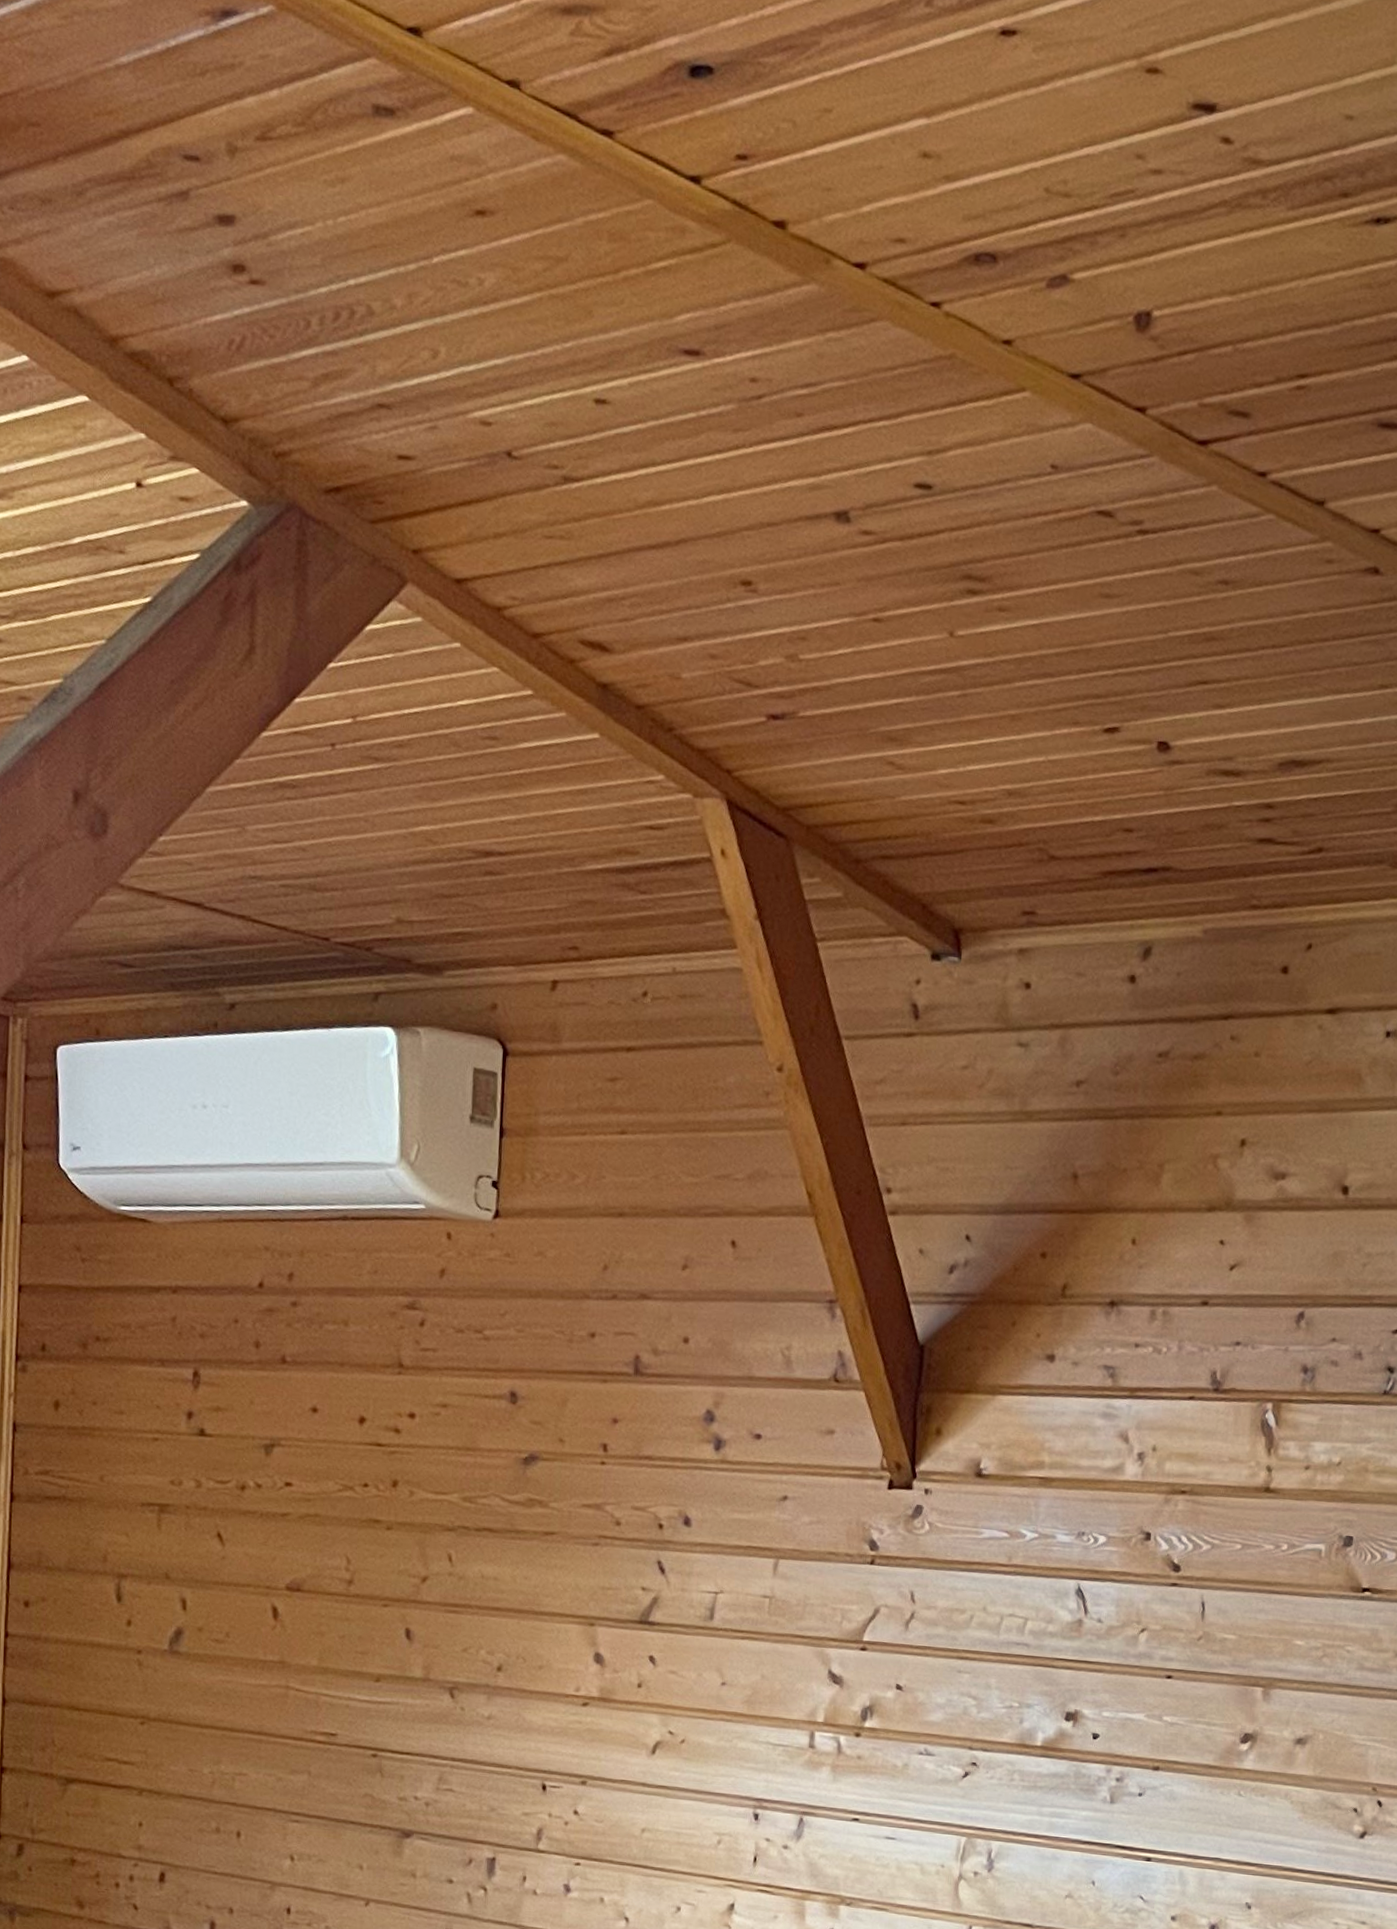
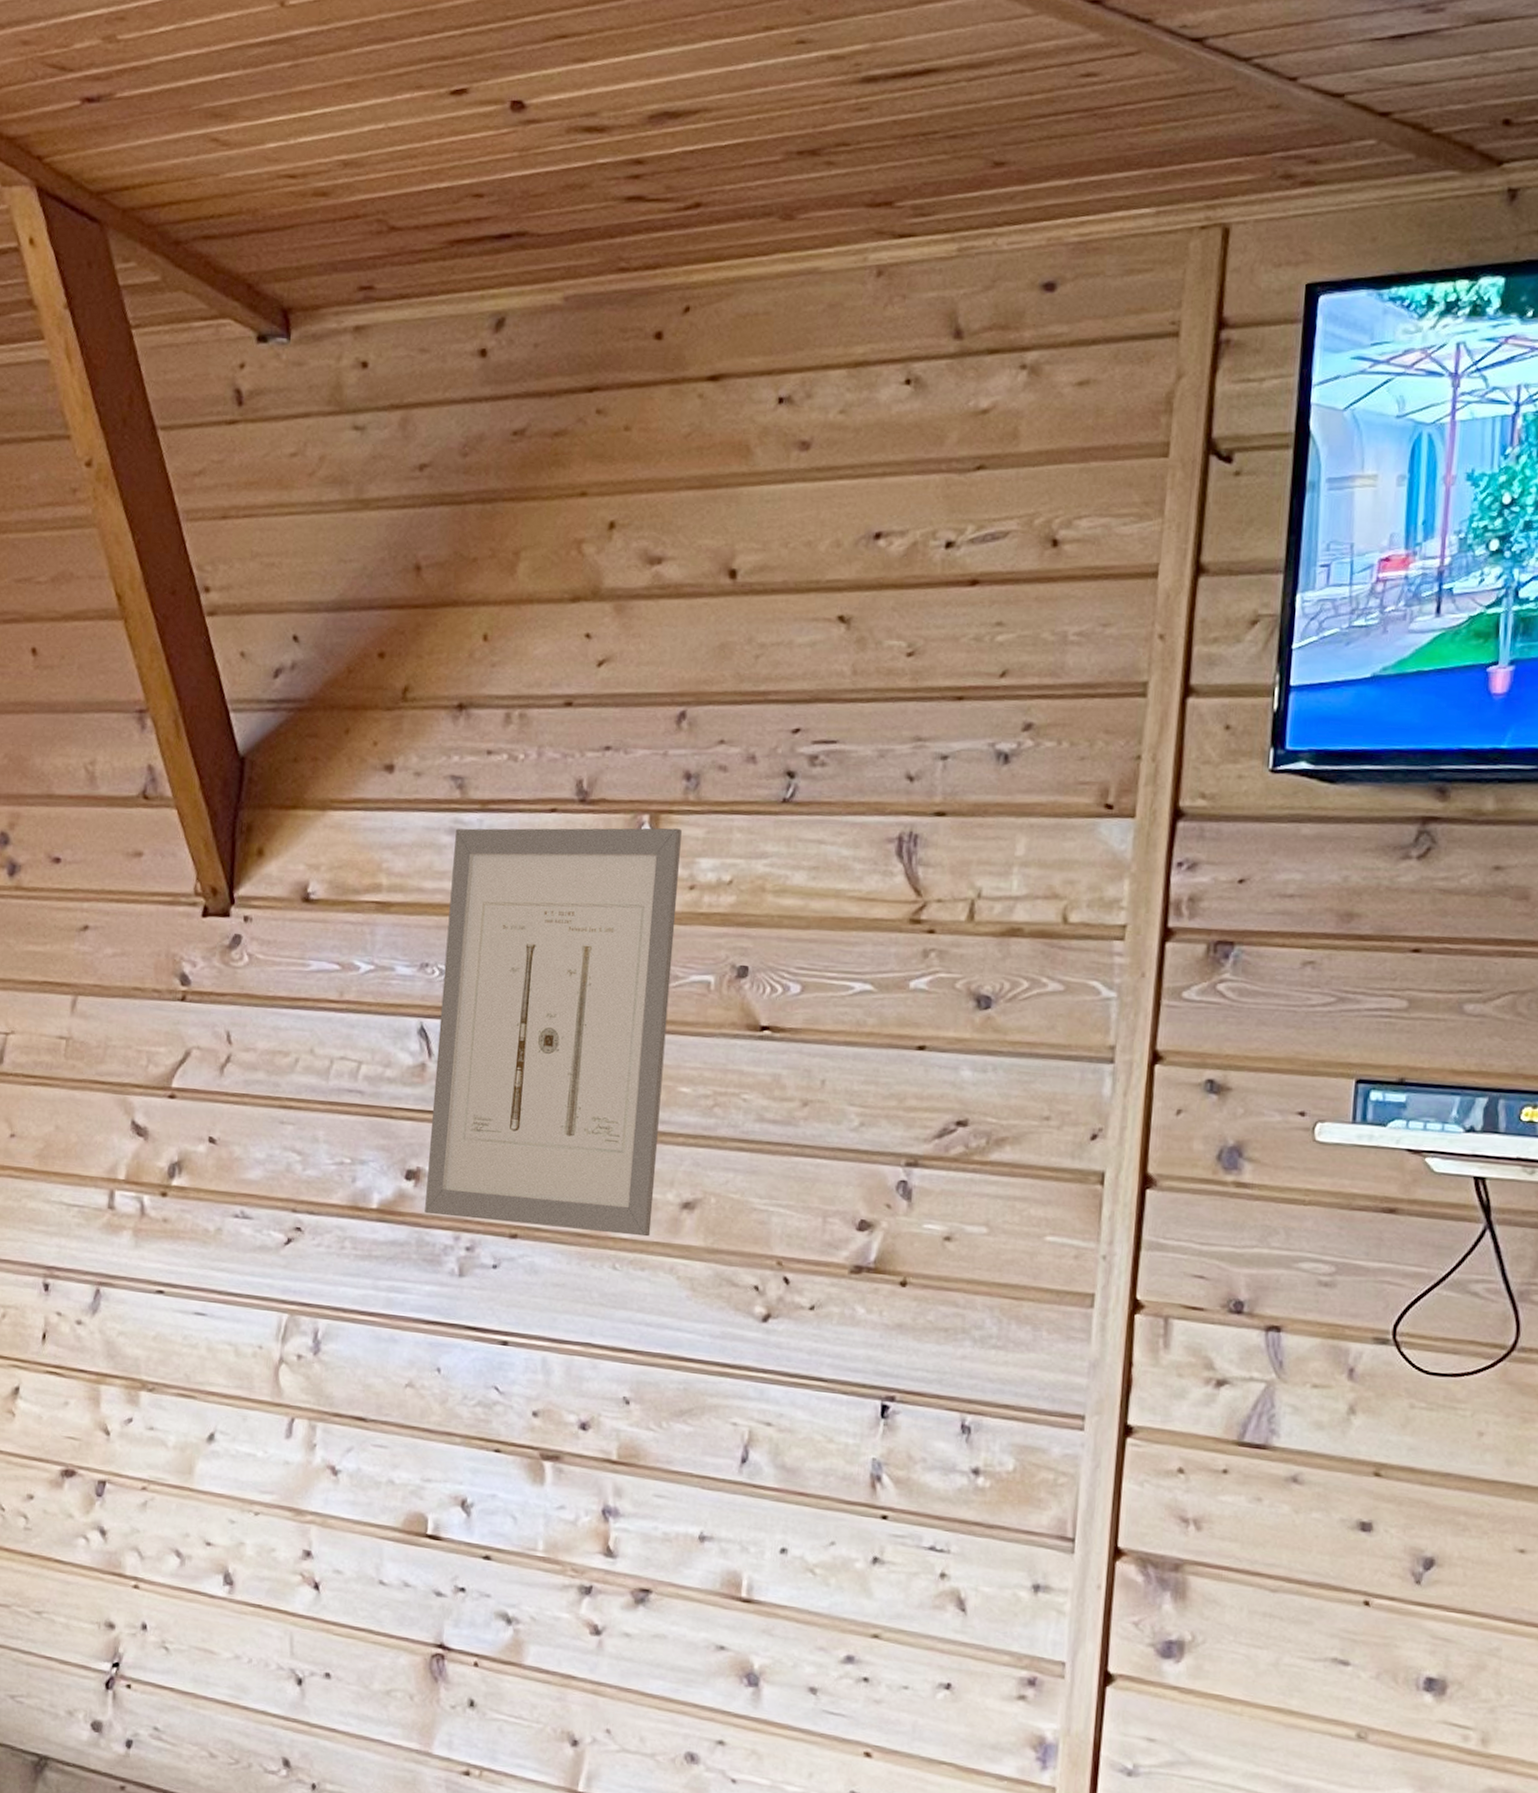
wall art: none [1081,1413,1299,1768] -> present [425,827,682,1237]

